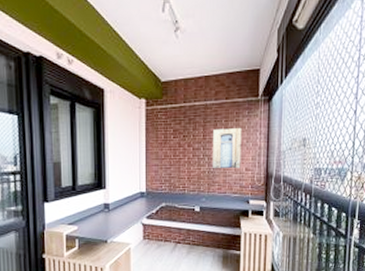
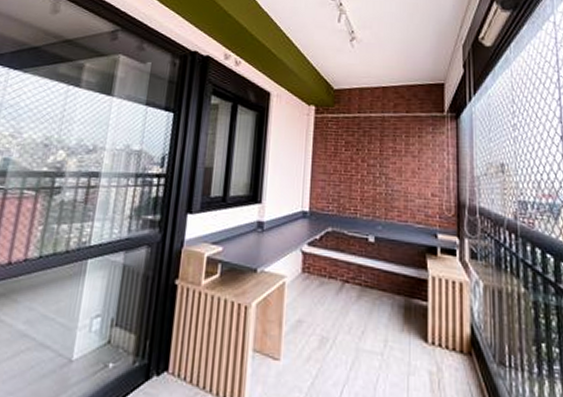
wall art: present [213,127,242,169] -> none [391,144,426,194]

